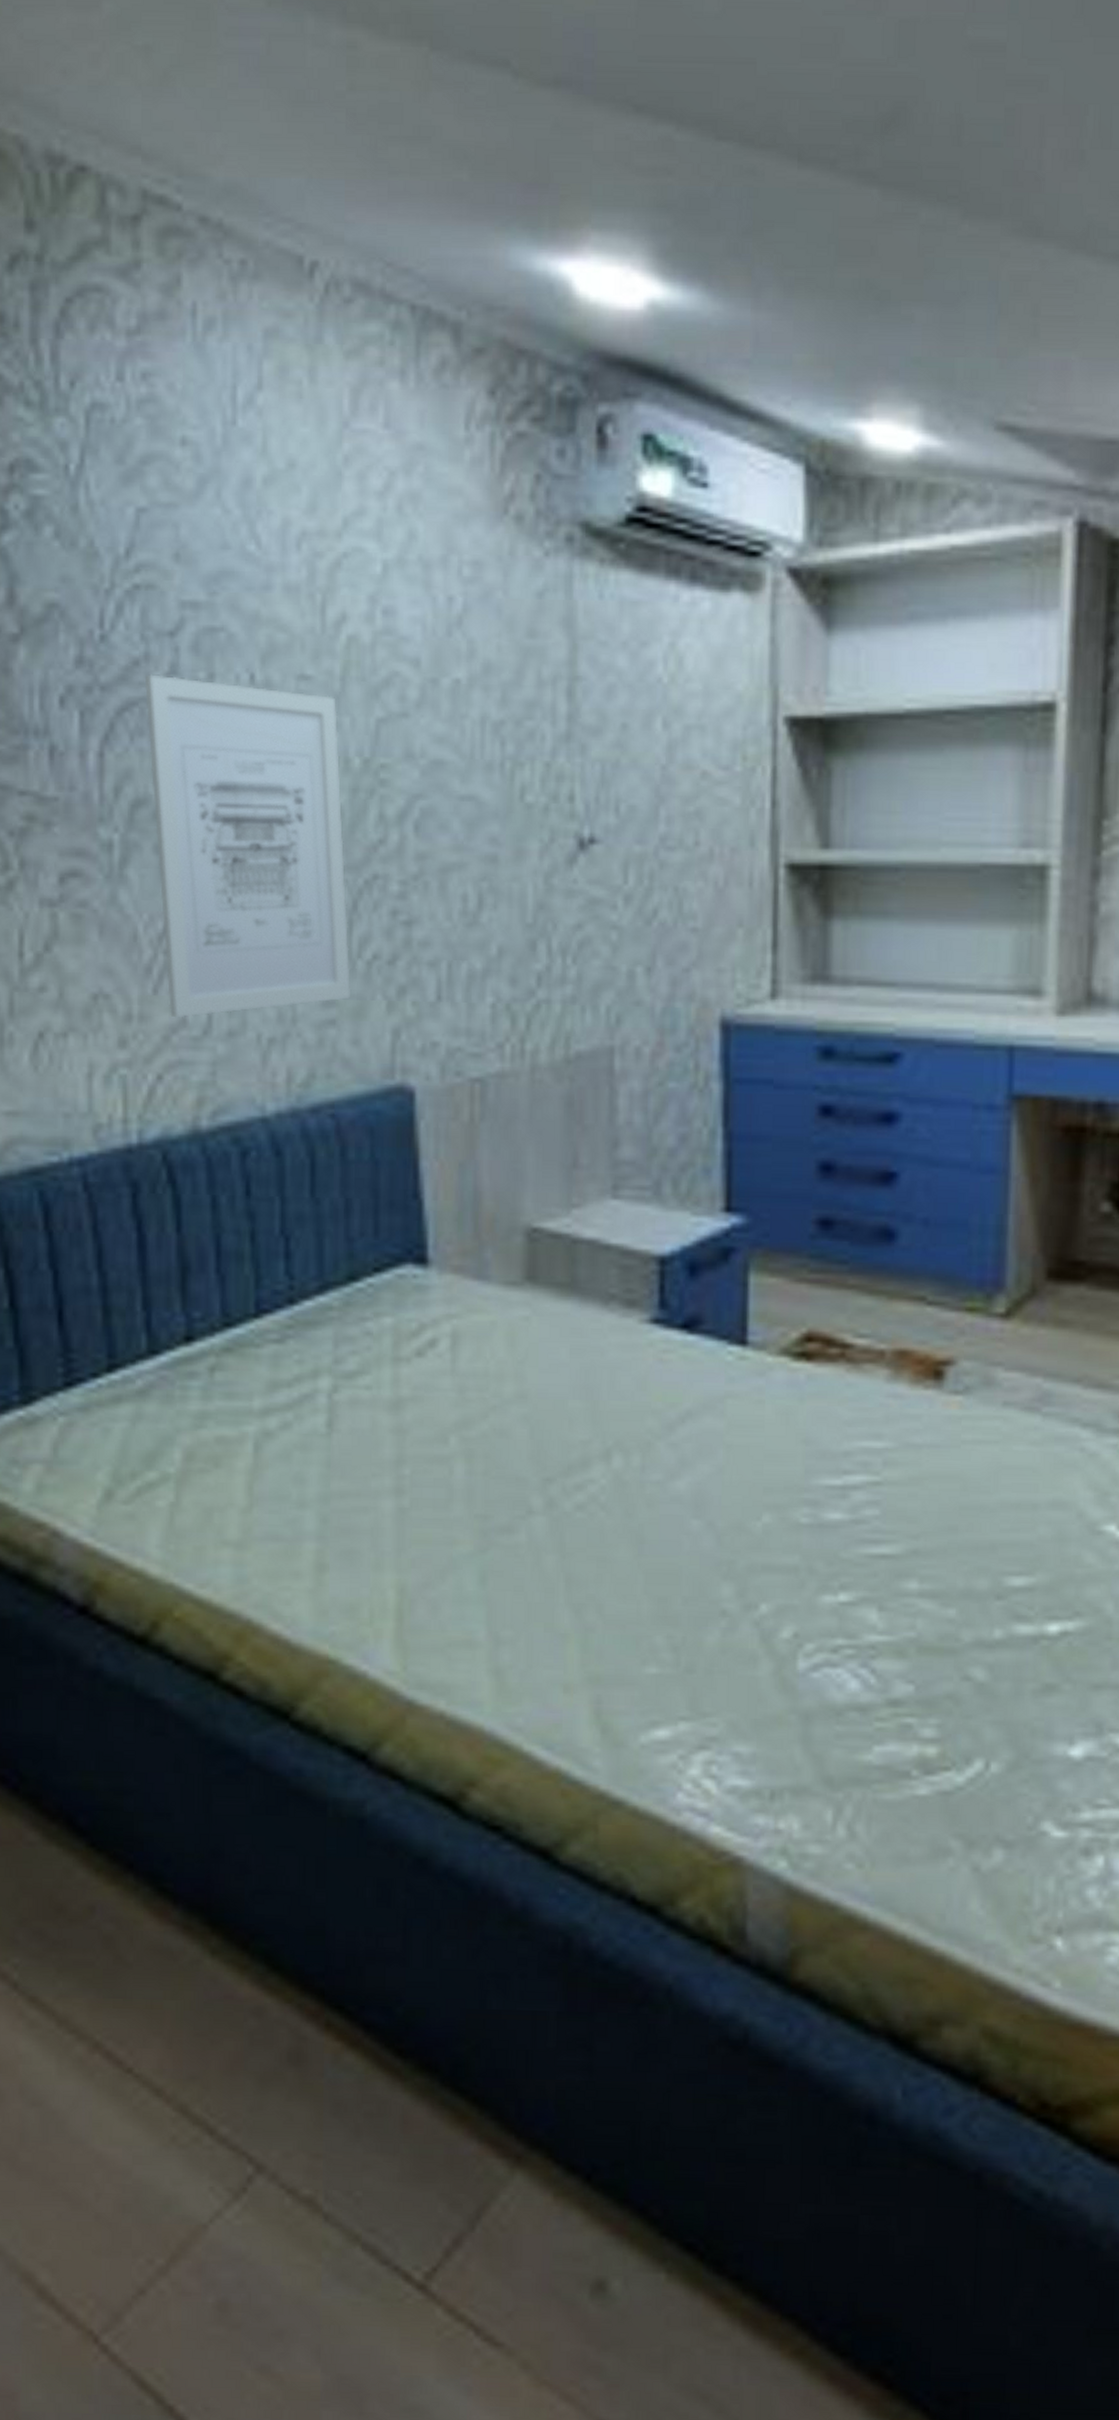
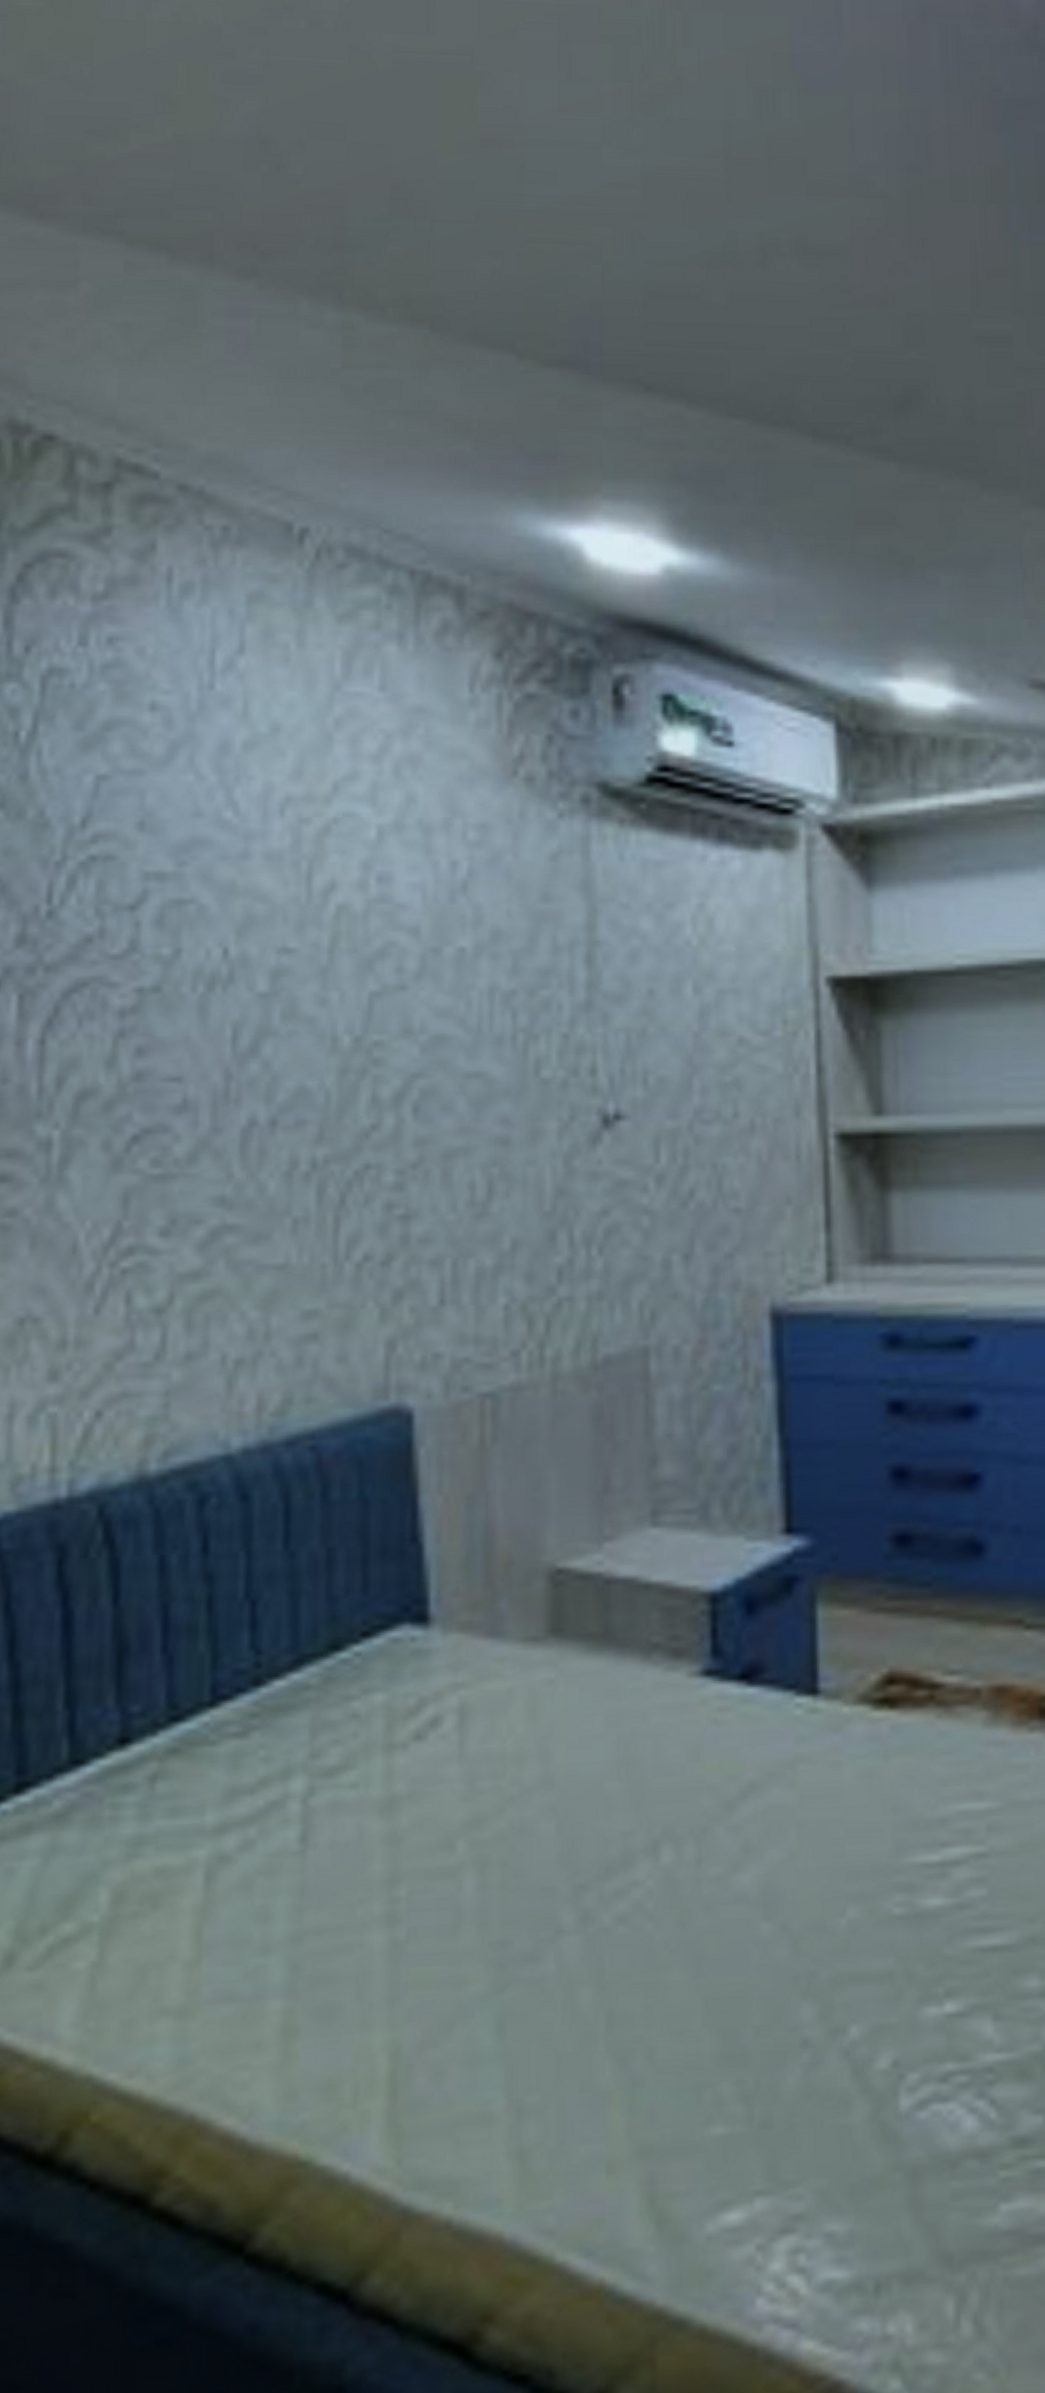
wall art: present [144,674,352,1018] -> none [97,952,338,1342]

